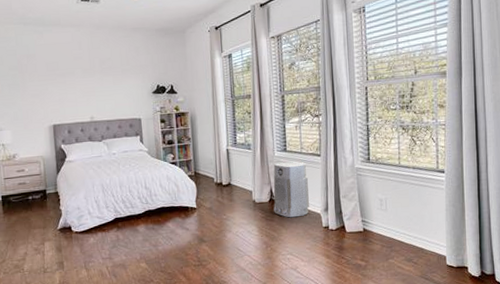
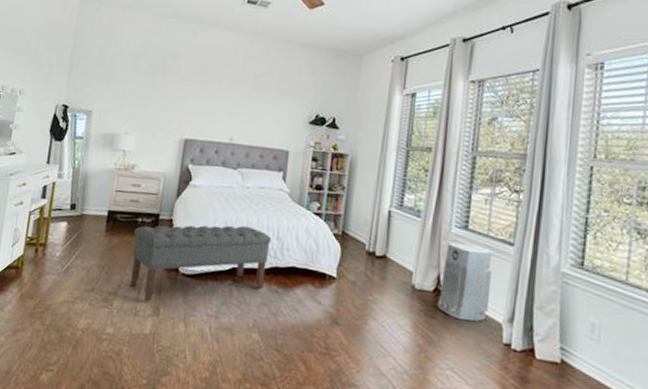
bench: none [28,184,142,260] -> present [130,225,272,302]

